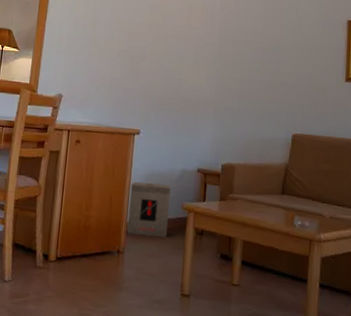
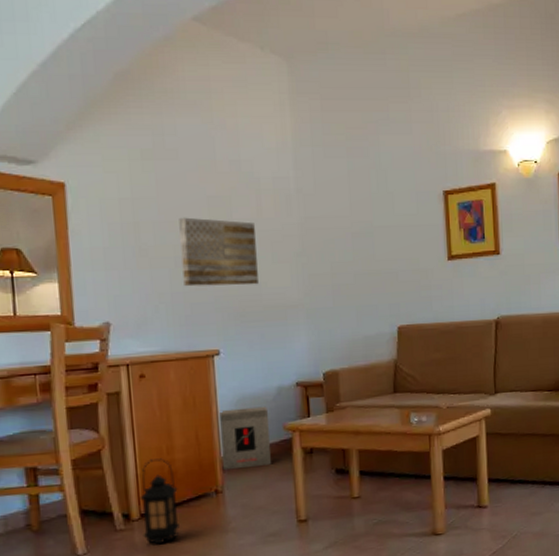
lantern: none [55,212,89,288] -> present [140,458,180,545]
wall art: none [121,19,183,81] -> present [179,217,259,287]

